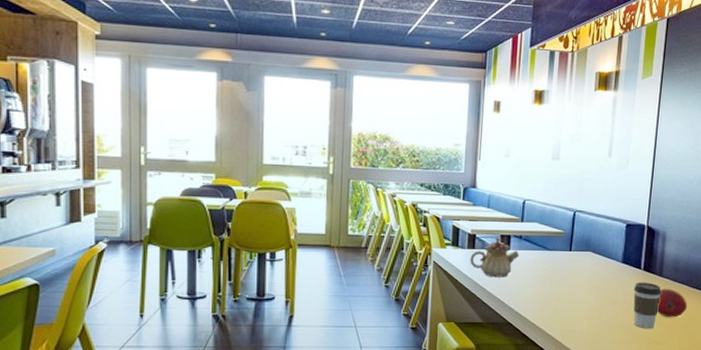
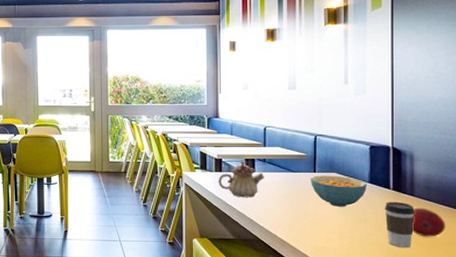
cereal bowl: none [565,254,620,287] -> present [311,175,367,207]

